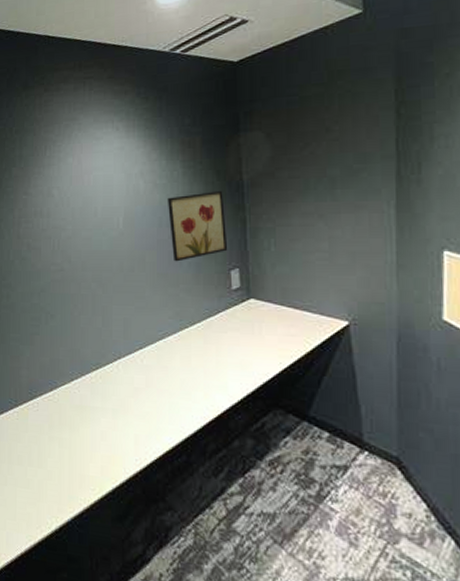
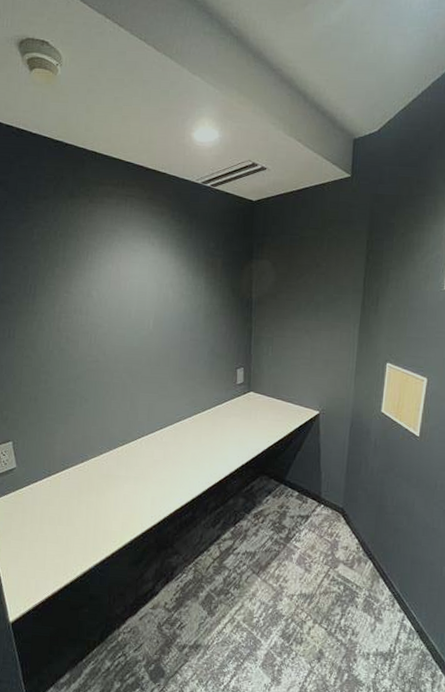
wall art: present [167,191,228,262] -> none [191,305,237,360]

